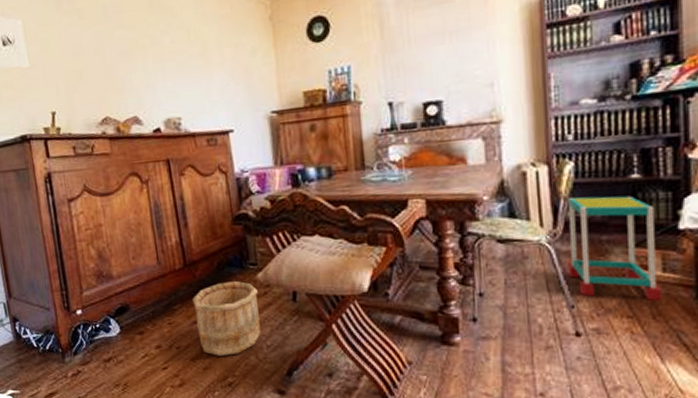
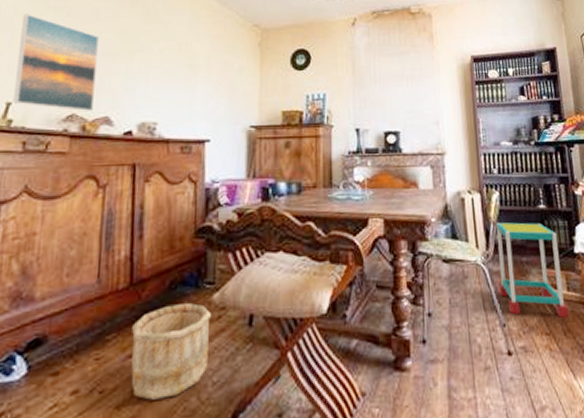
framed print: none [44,22,122,114] -> present [13,14,99,111]

